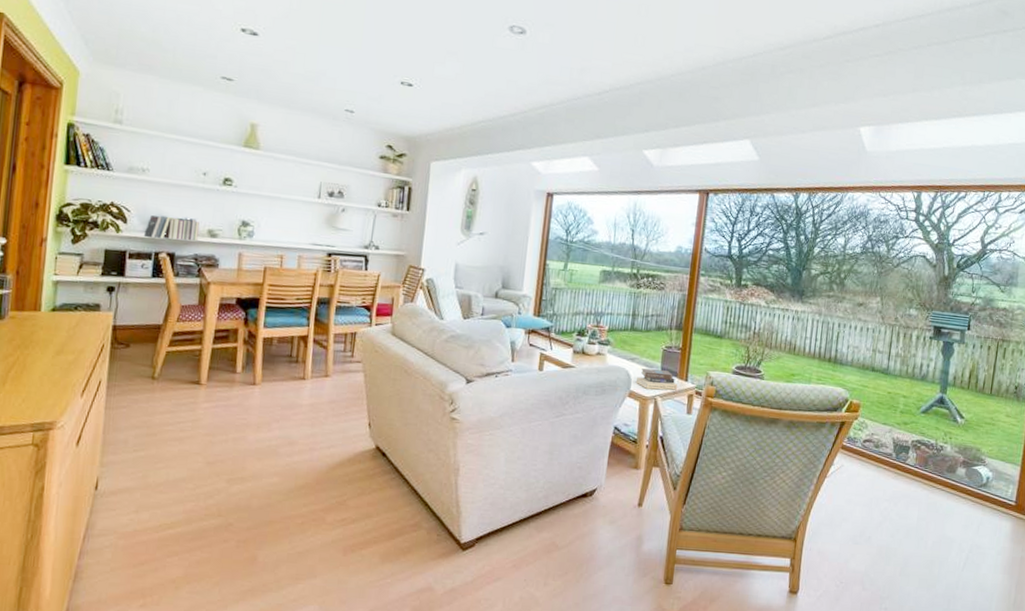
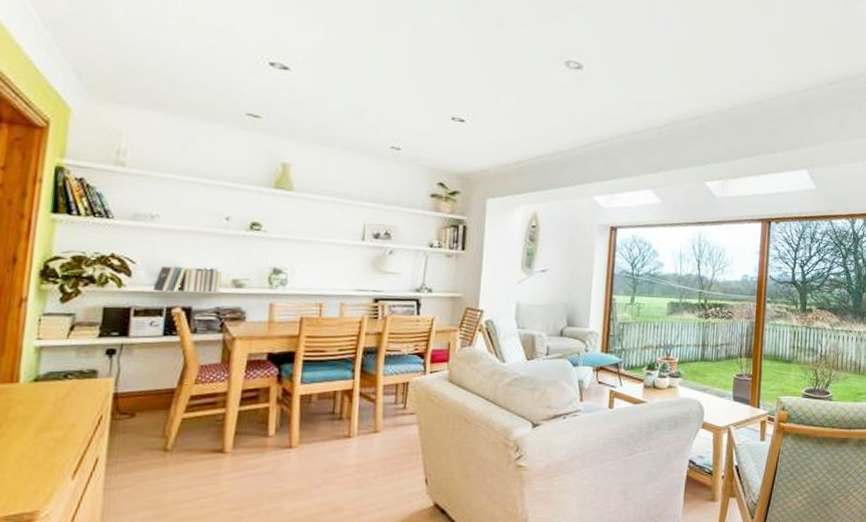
books: present [635,368,678,390] -> none [708,398,751,419]

